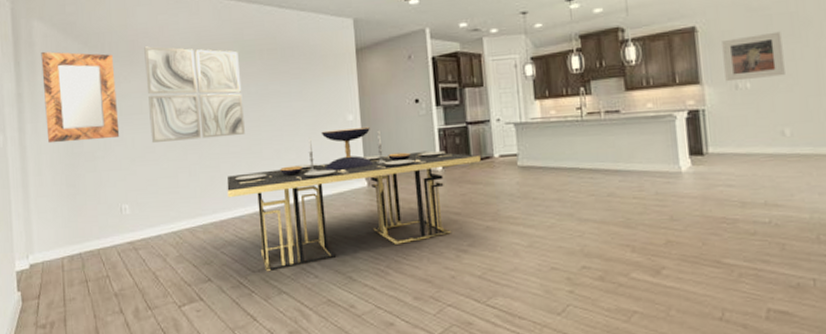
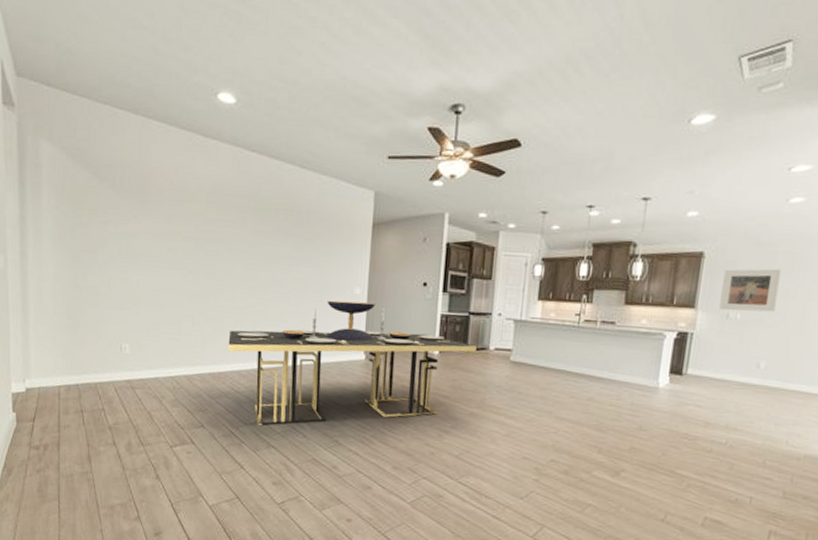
home mirror: present [41,51,120,144] -> none [48,176,125,276]
wall art: present [144,46,245,142] -> none [156,187,254,292]

